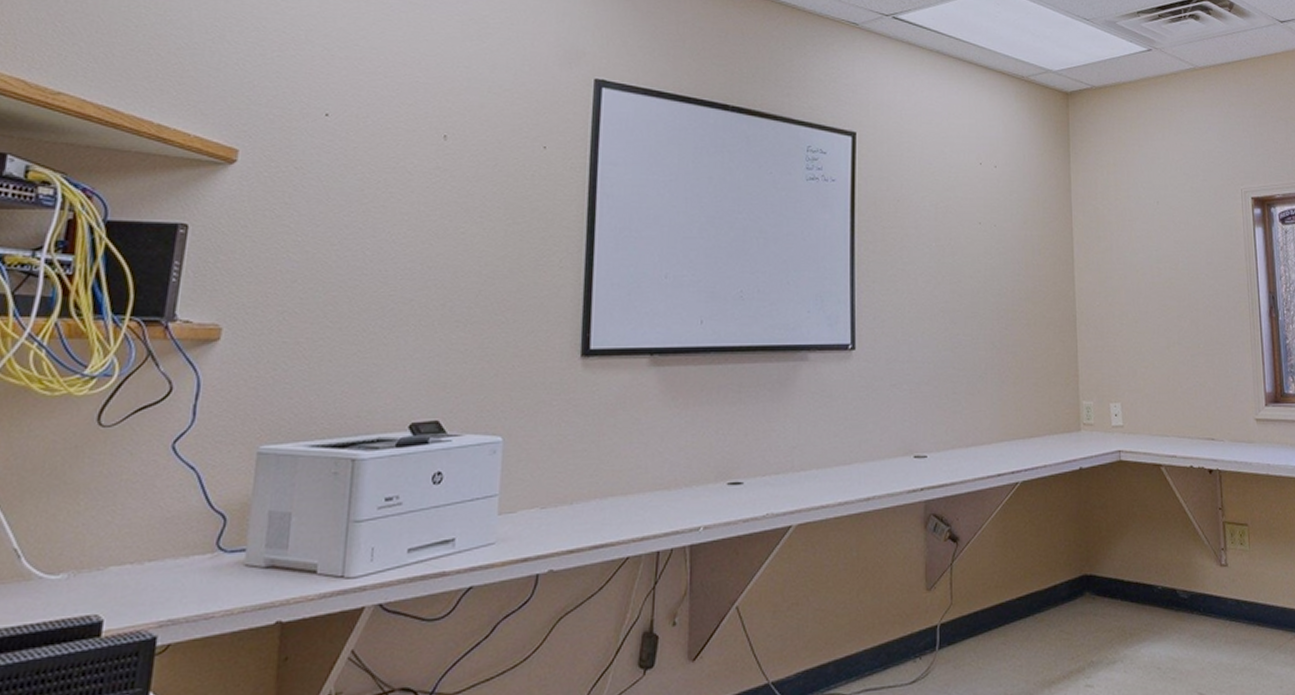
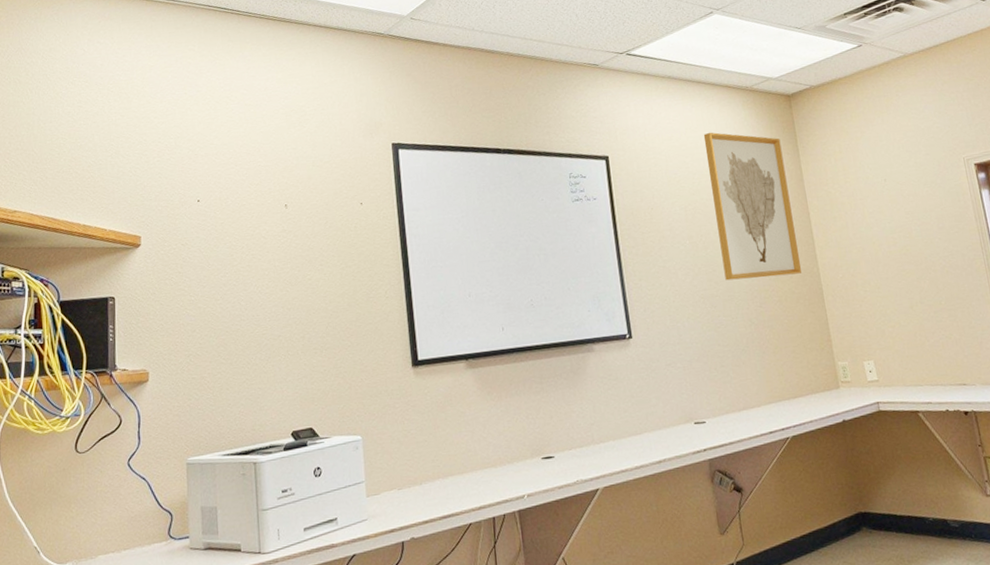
wall art: none [967,121,1057,296] -> present [703,132,802,281]

